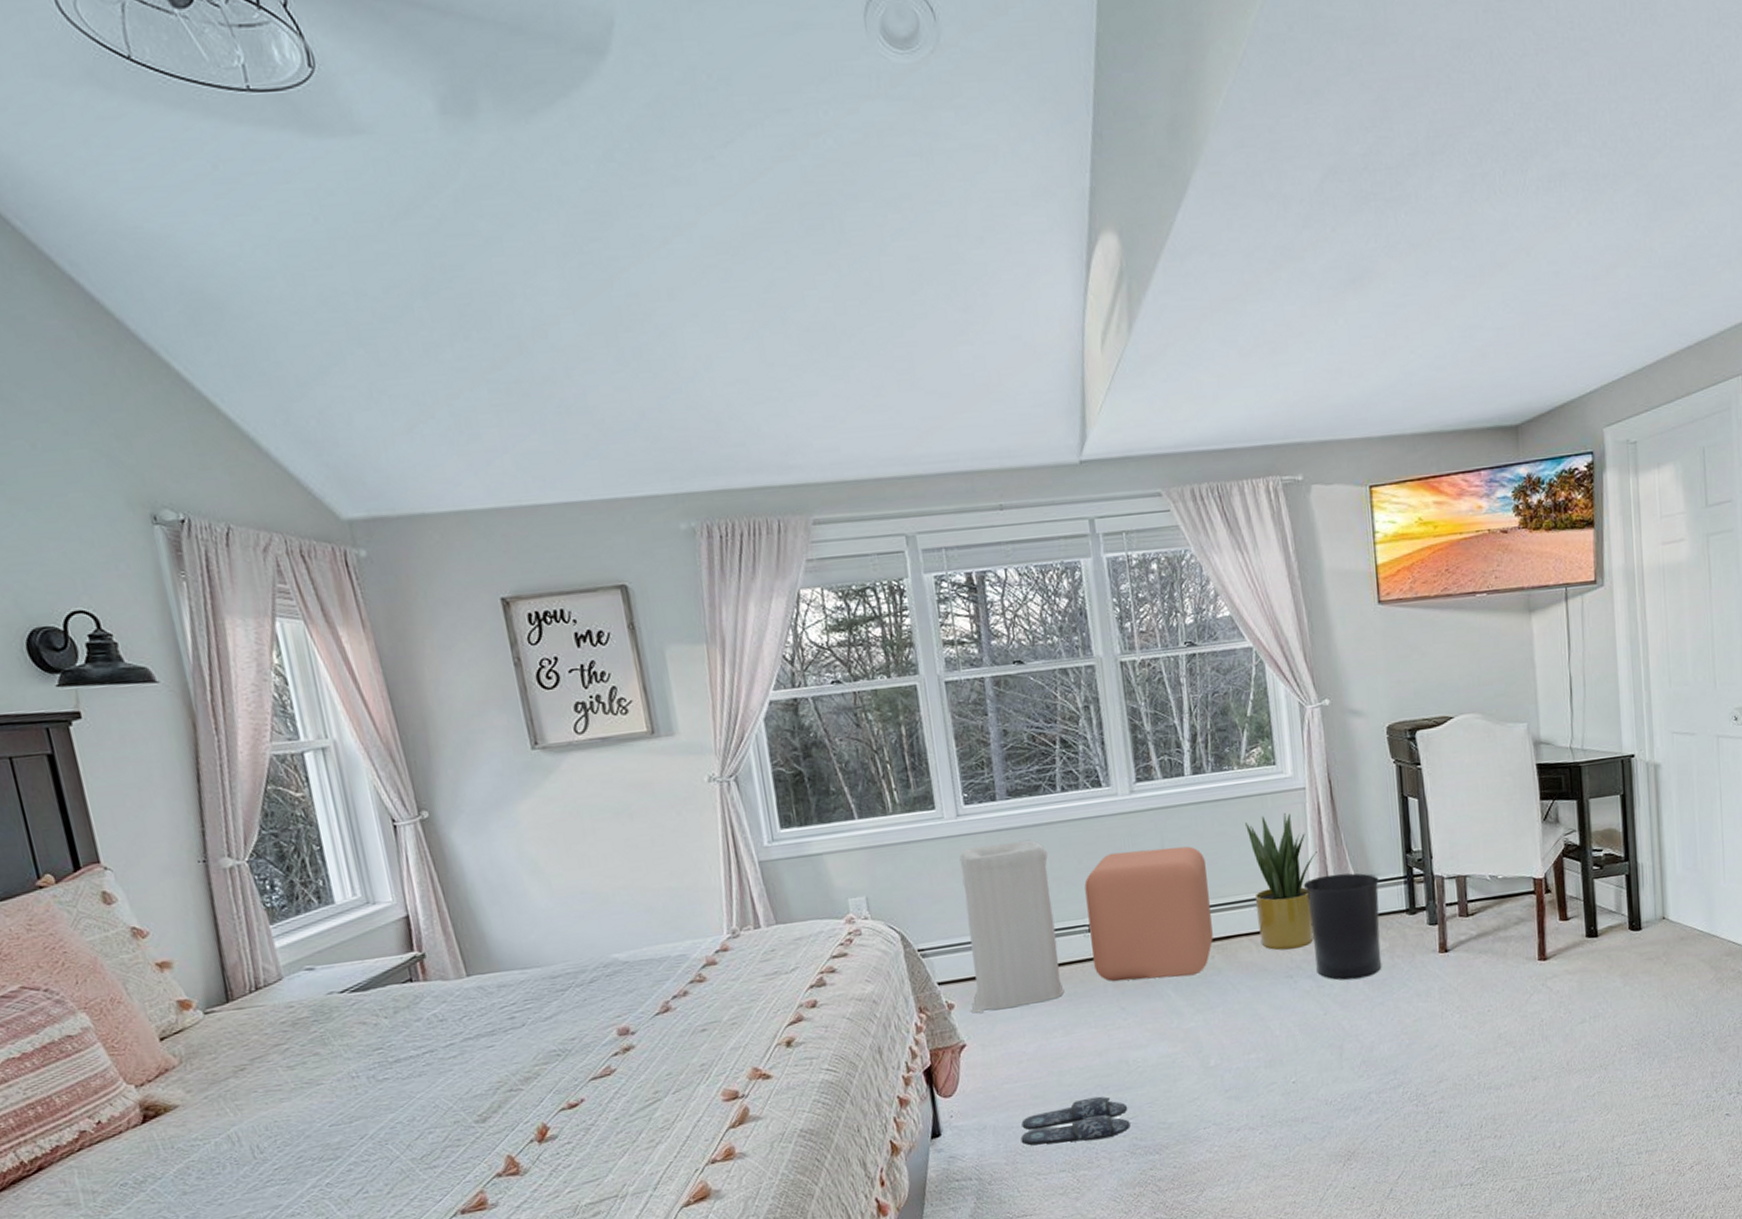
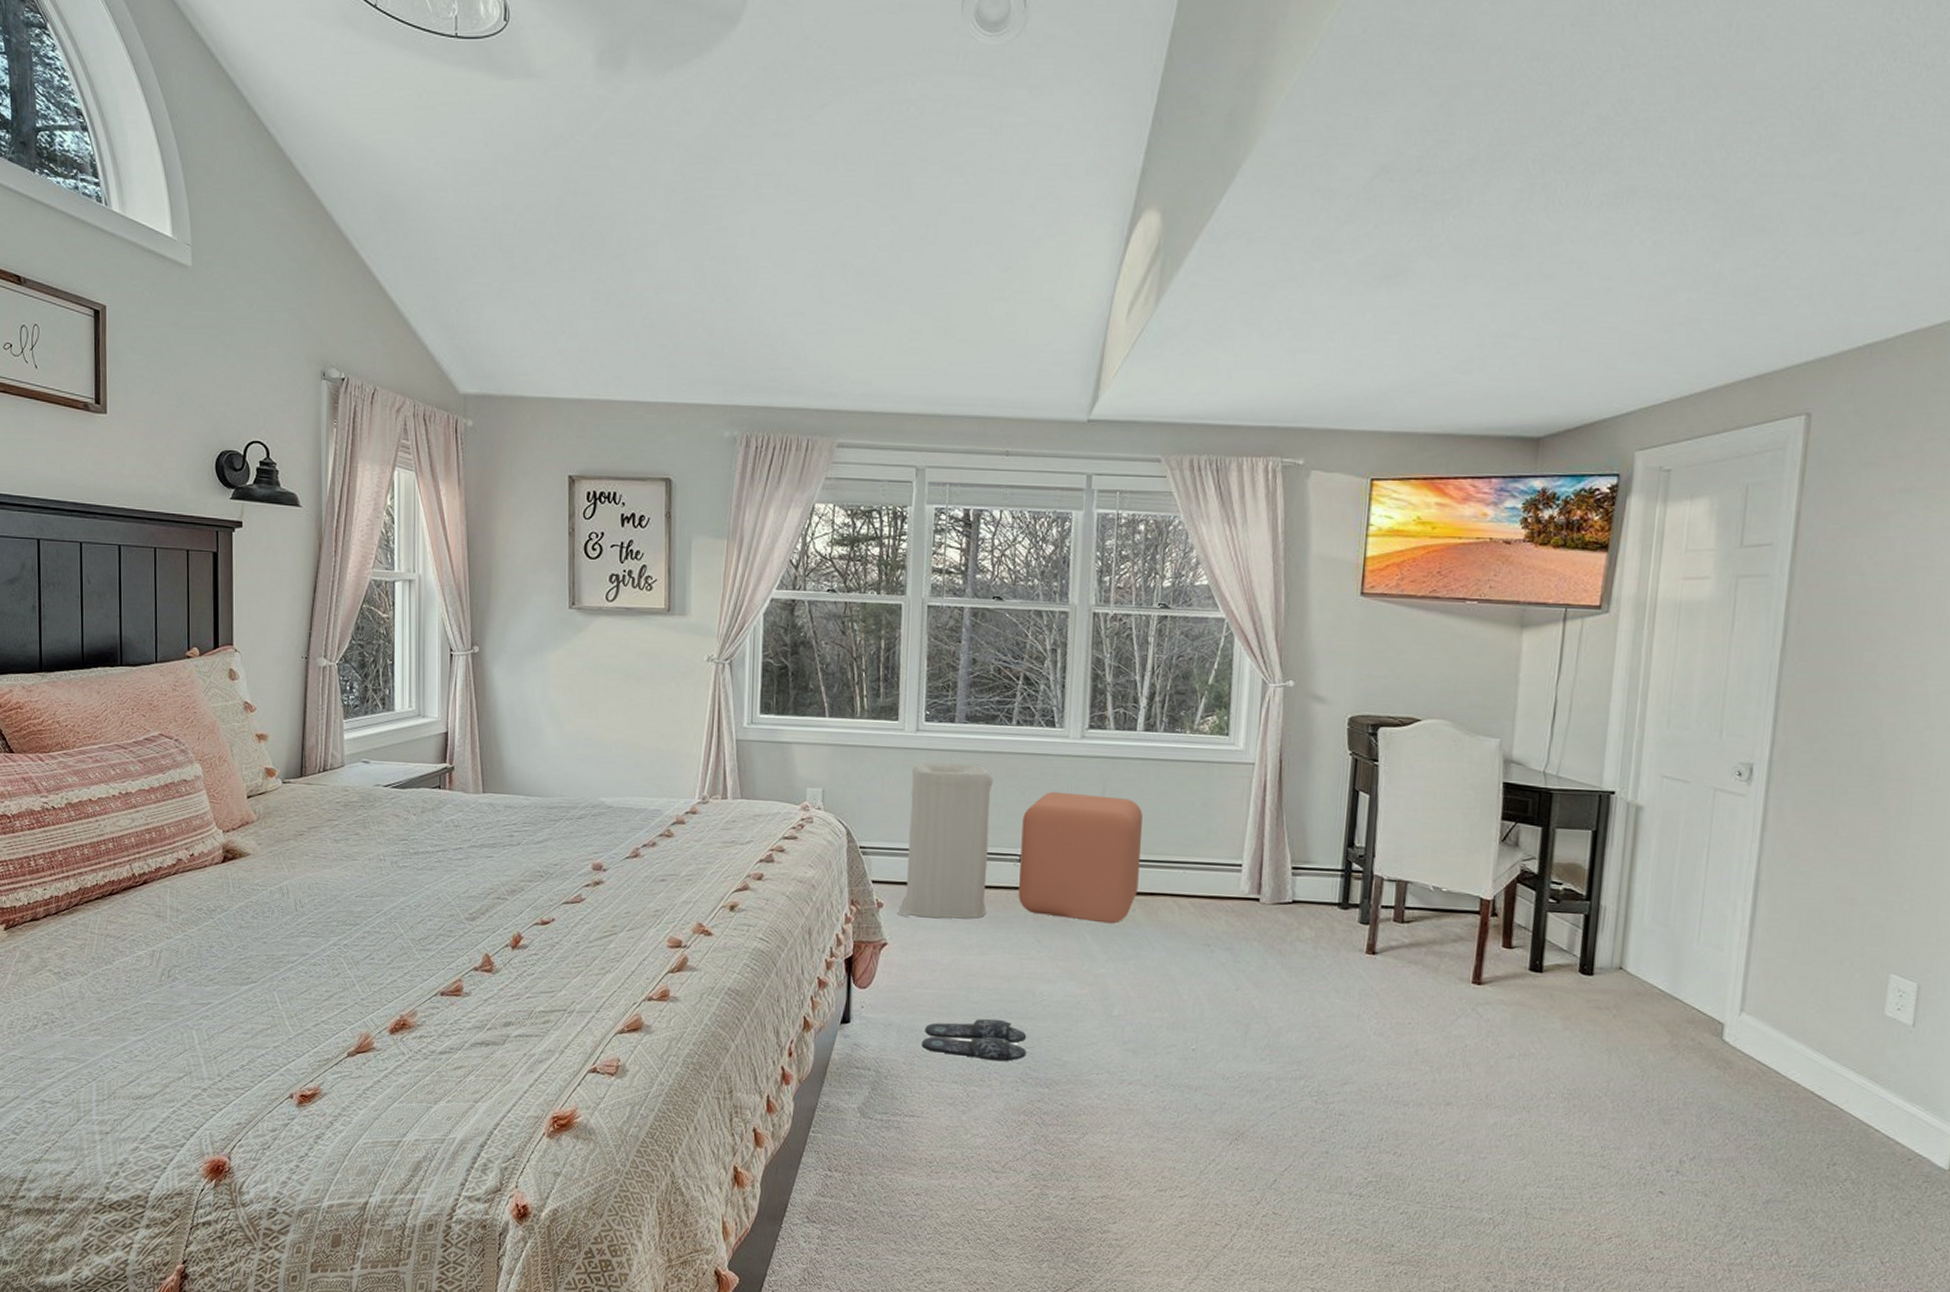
planter: present [1245,813,1317,951] -> none [1184,783,1256,919]
waste bin: present [1303,873,1382,981] -> none [1236,853,1315,963]

